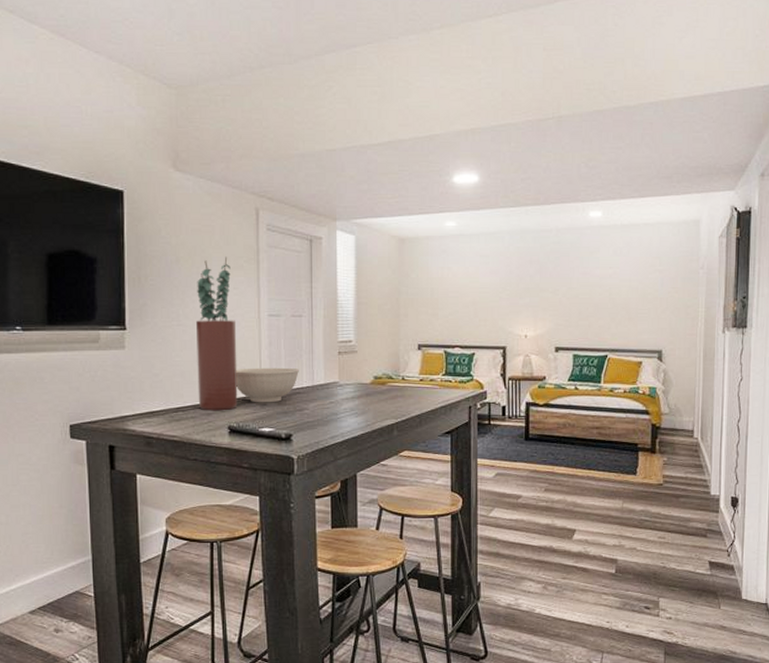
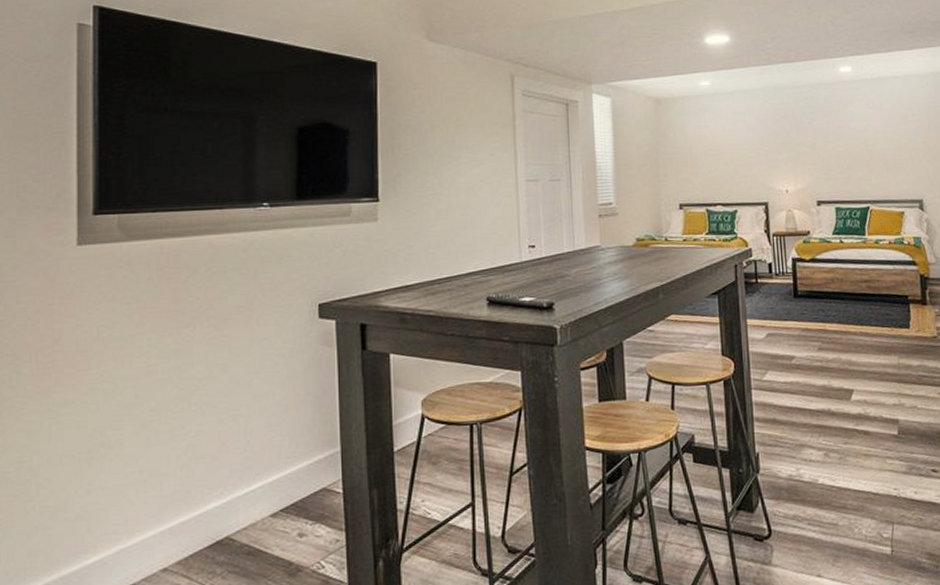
vase: present [196,256,238,411] -> none [452,123,497,283]
bowl: present [236,367,299,403] -> none [494,233,559,272]

